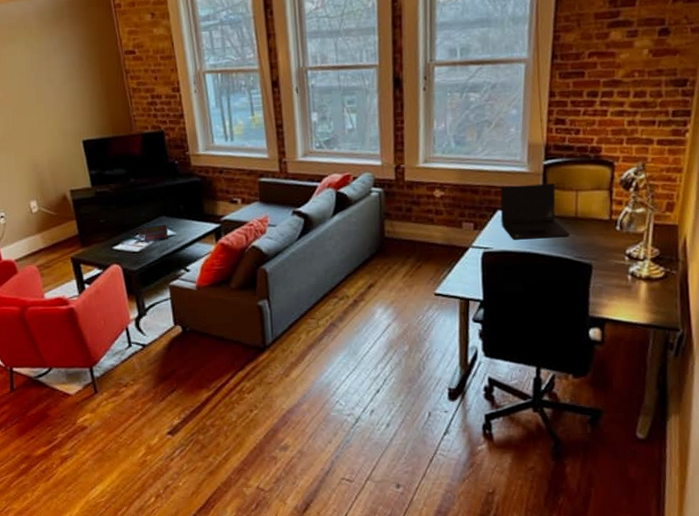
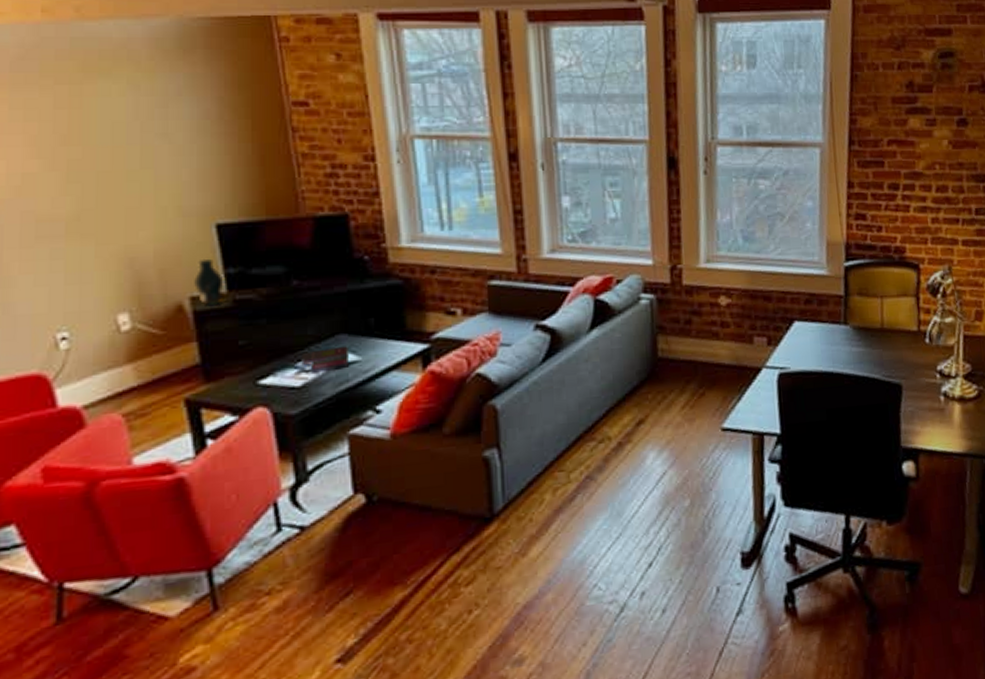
vase: none [72,164,90,196] -> present [194,258,224,305]
laptop: present [500,183,570,240] -> none [796,288,876,358]

